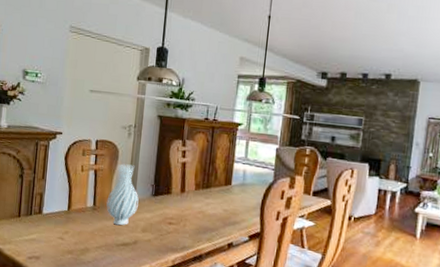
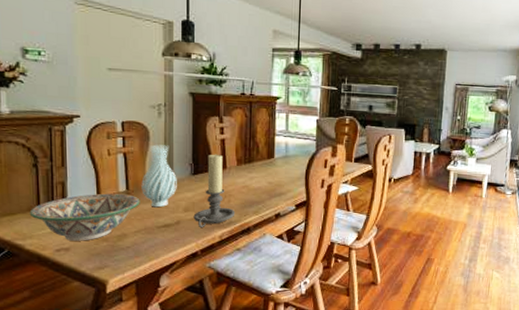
decorative bowl: none [11,207,104,252] -> present [29,193,140,241]
candle holder: none [150,177,190,251] -> present [193,154,236,228]

